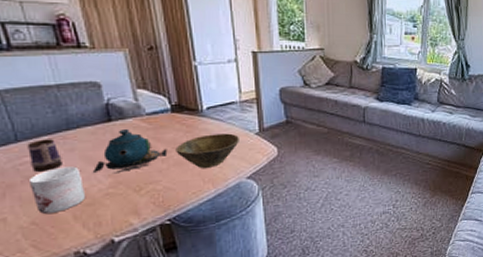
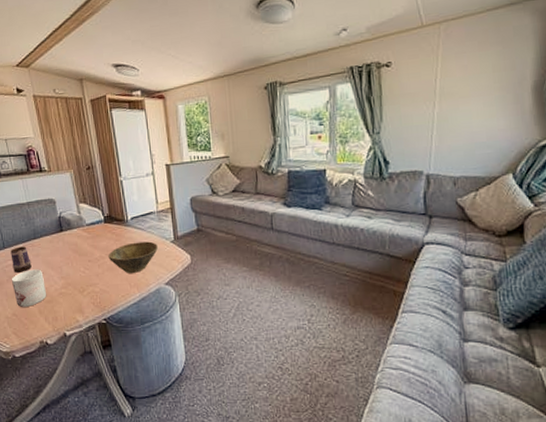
teapot: present [92,129,168,174] -> none [50,238,102,276]

